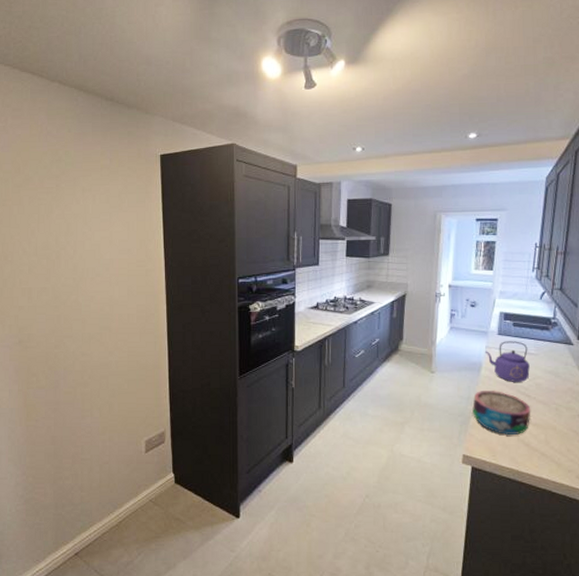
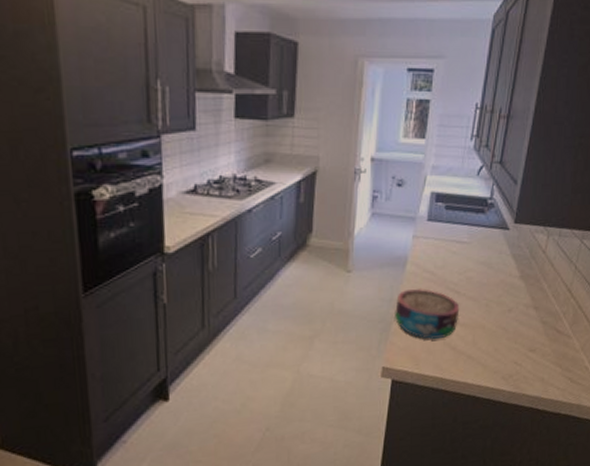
kettle: present [484,341,530,382] -> none [411,227,461,278]

